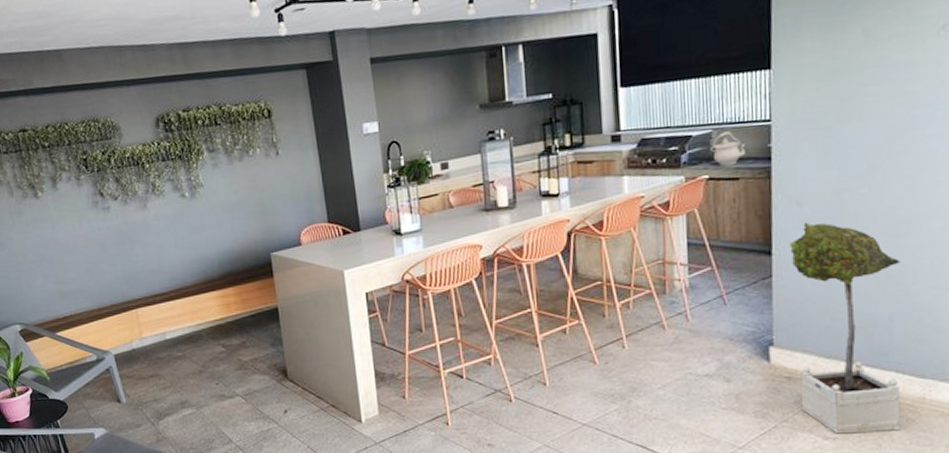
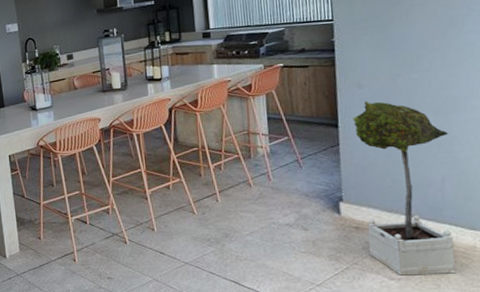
teapot: present [710,131,746,167] -> none [284,29,313,57]

